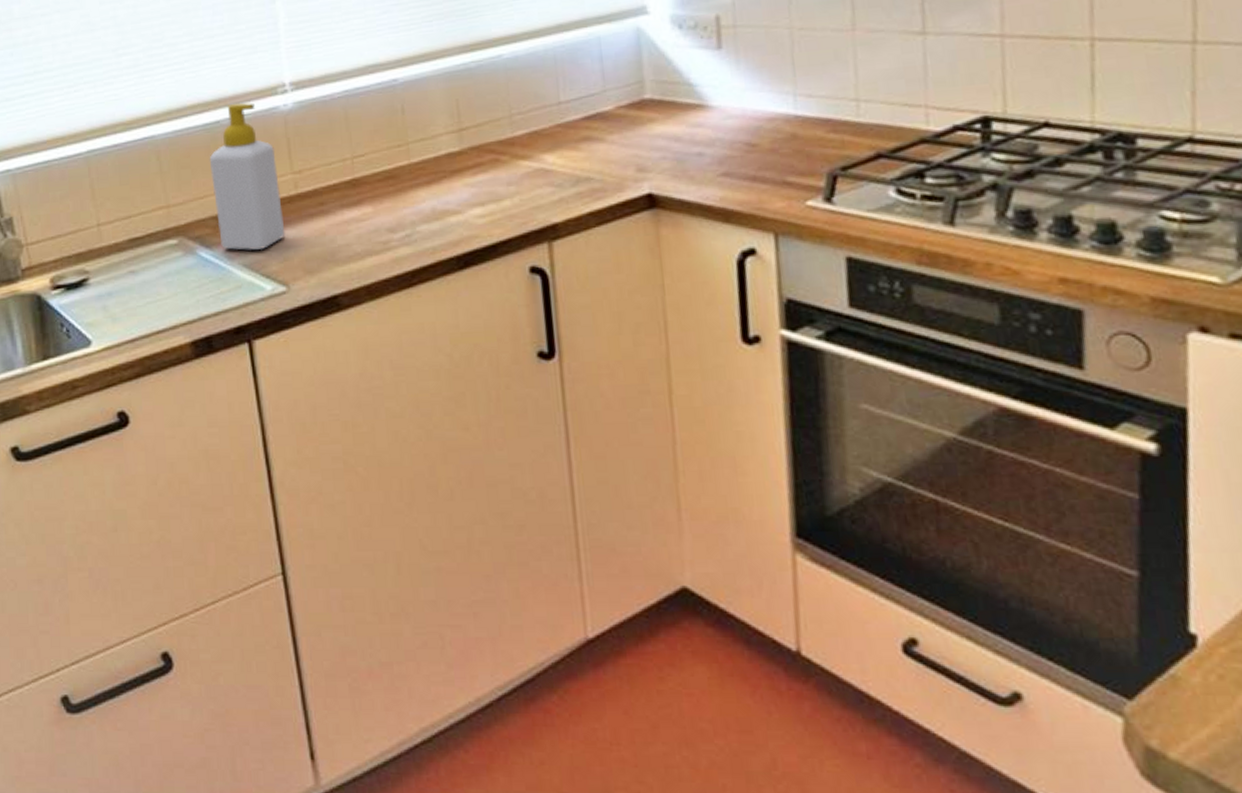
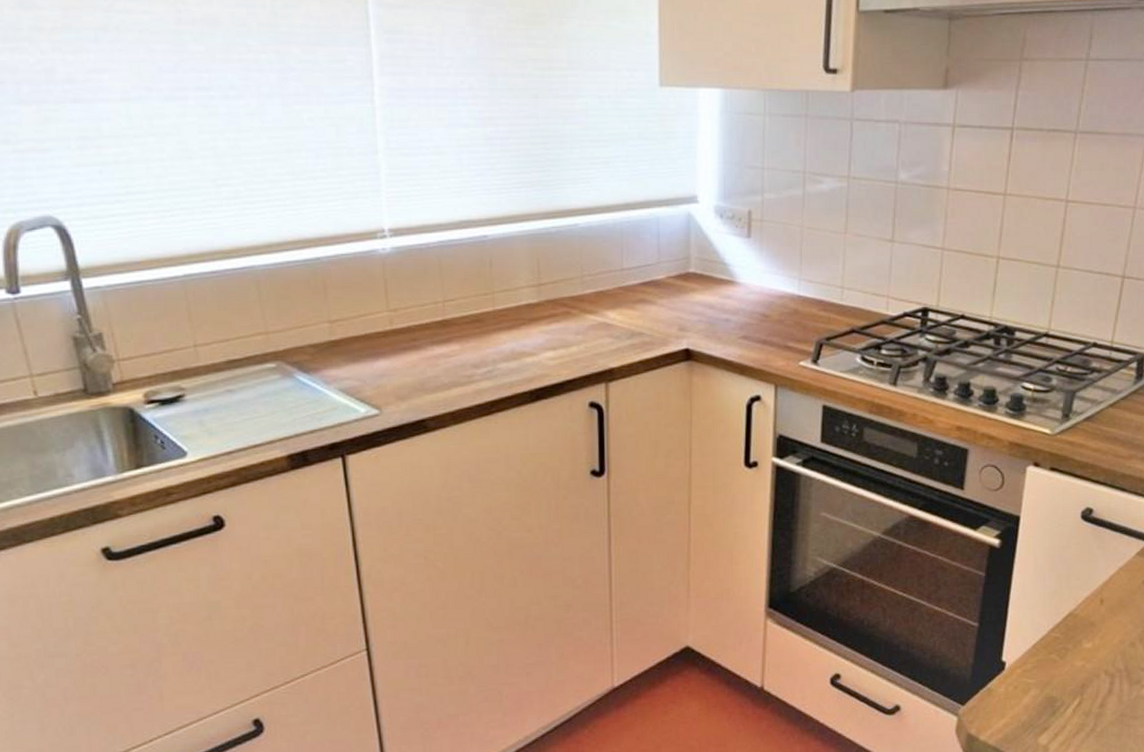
soap bottle: present [209,102,286,251] -> none [309,243,380,378]

